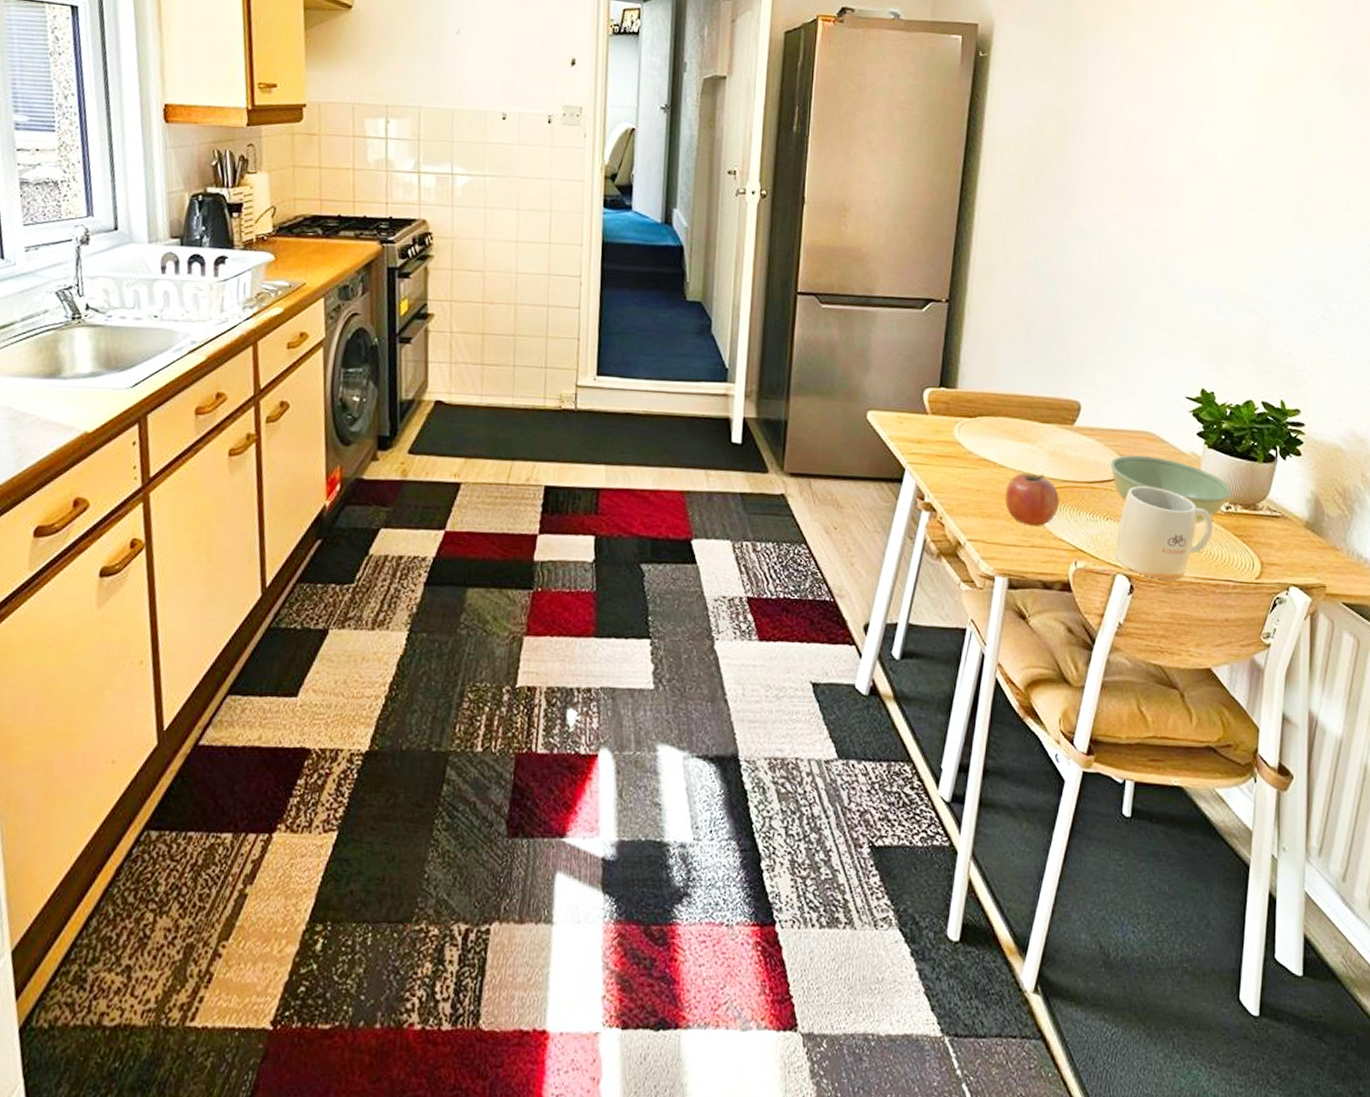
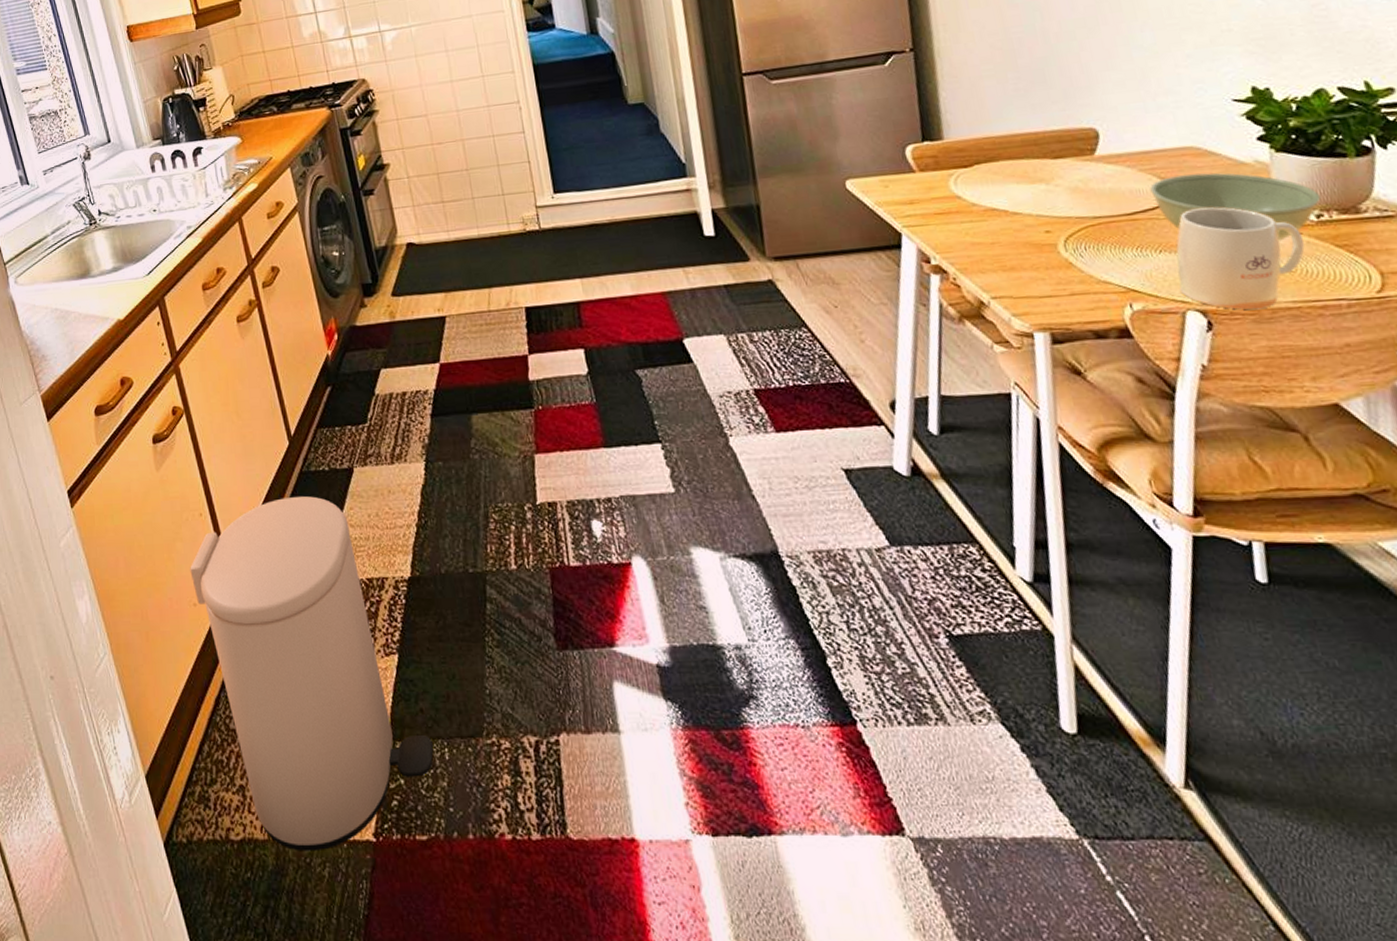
pedal bin: none [115,653,357,1040] -> present [190,496,434,851]
fruit: present [1005,472,1059,526] -> none [1025,214,1096,273]

